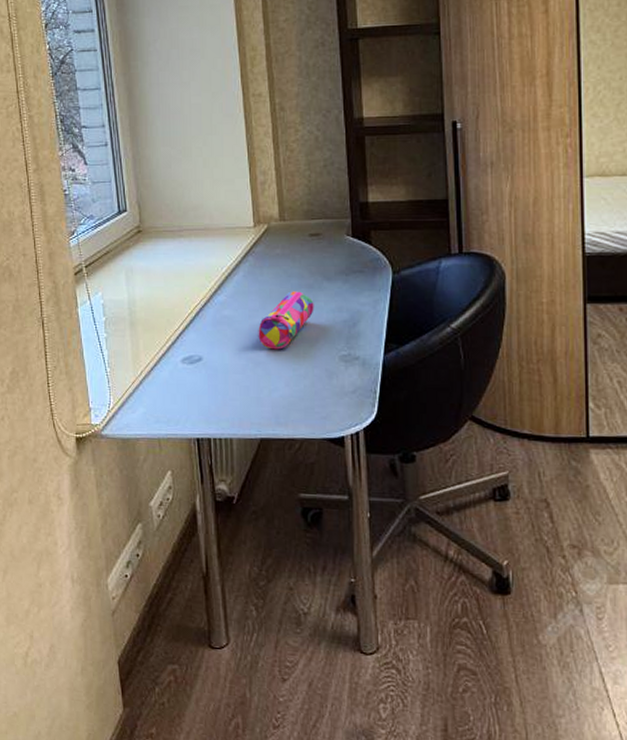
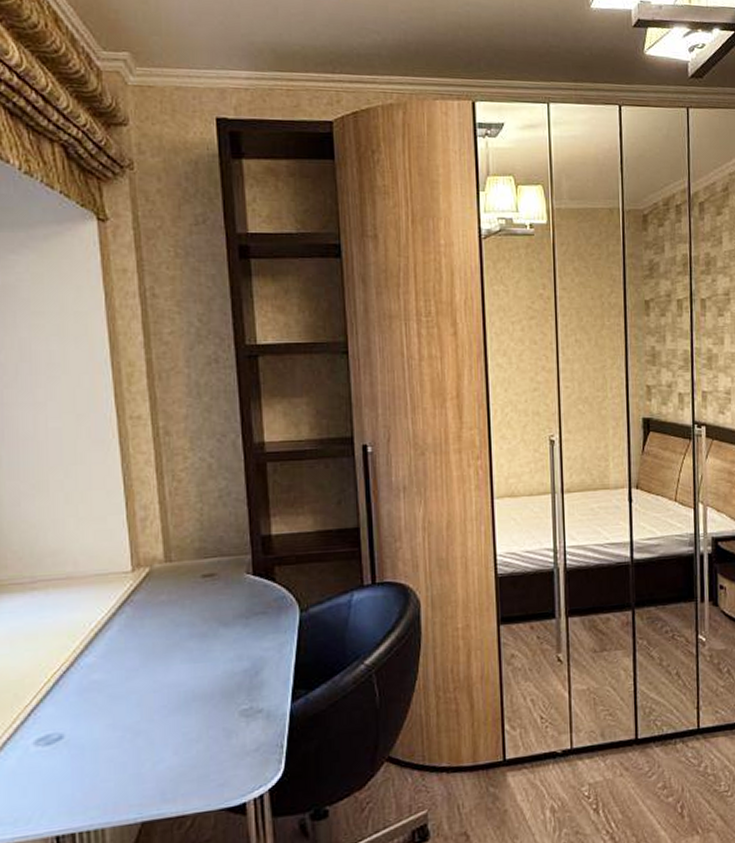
pencil case: present [258,291,314,350] -> none [138,642,209,714]

